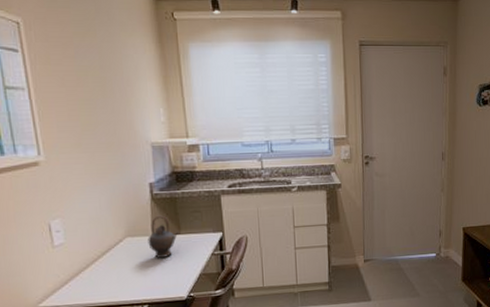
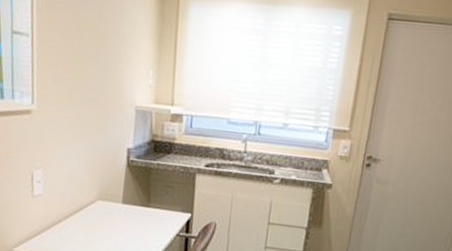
teapot: present [148,215,179,258] -> none [117,183,148,228]

